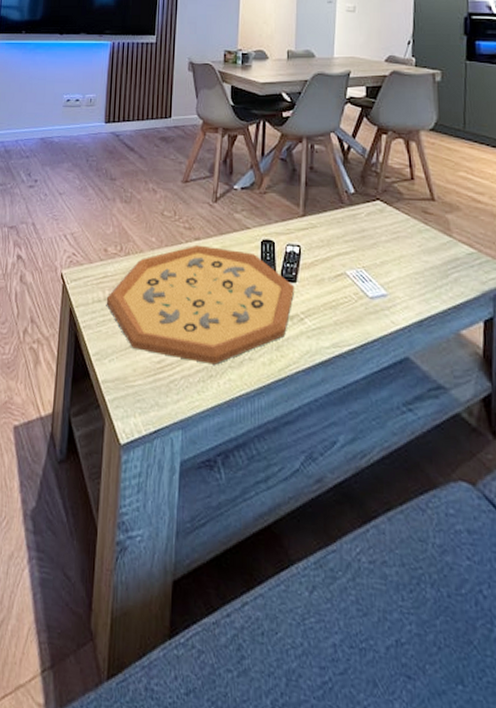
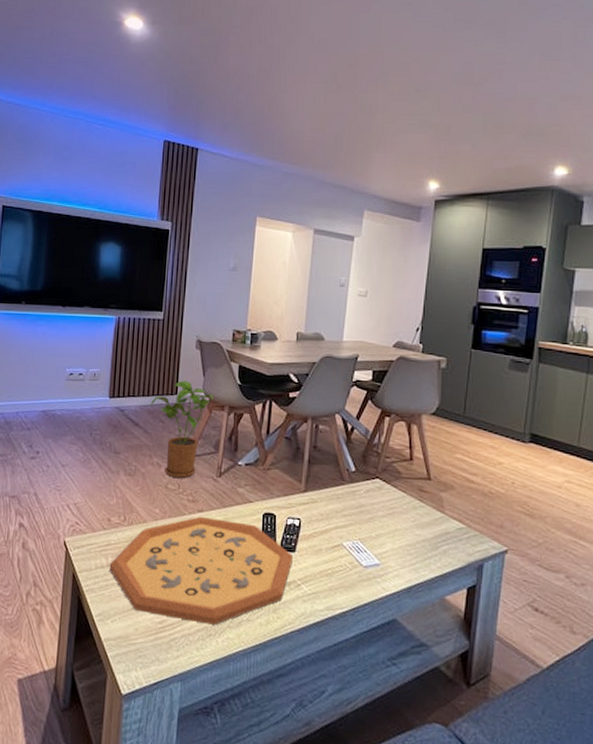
house plant: none [145,103,207,204] -> present [151,380,214,478]

